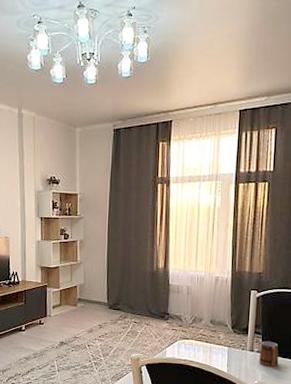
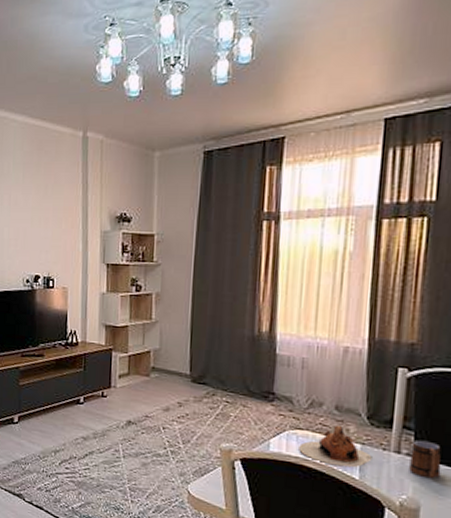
teapot: none [186,334,235,364] -> present [299,425,372,468]

